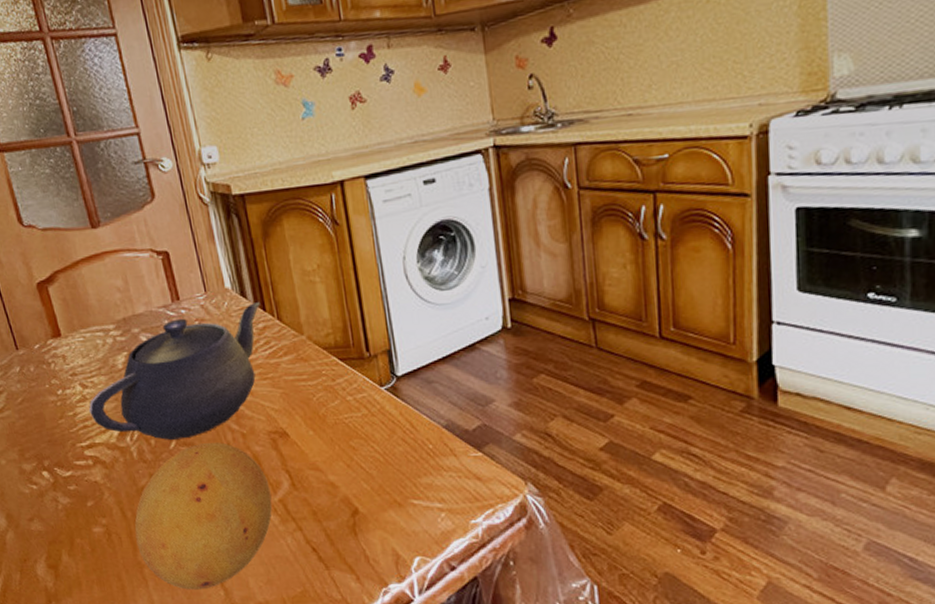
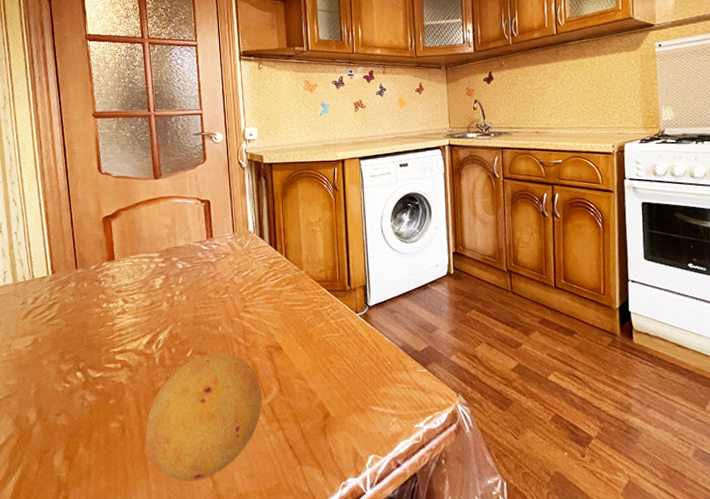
teapot: present [88,301,260,440] -> none [125,242,273,349]

